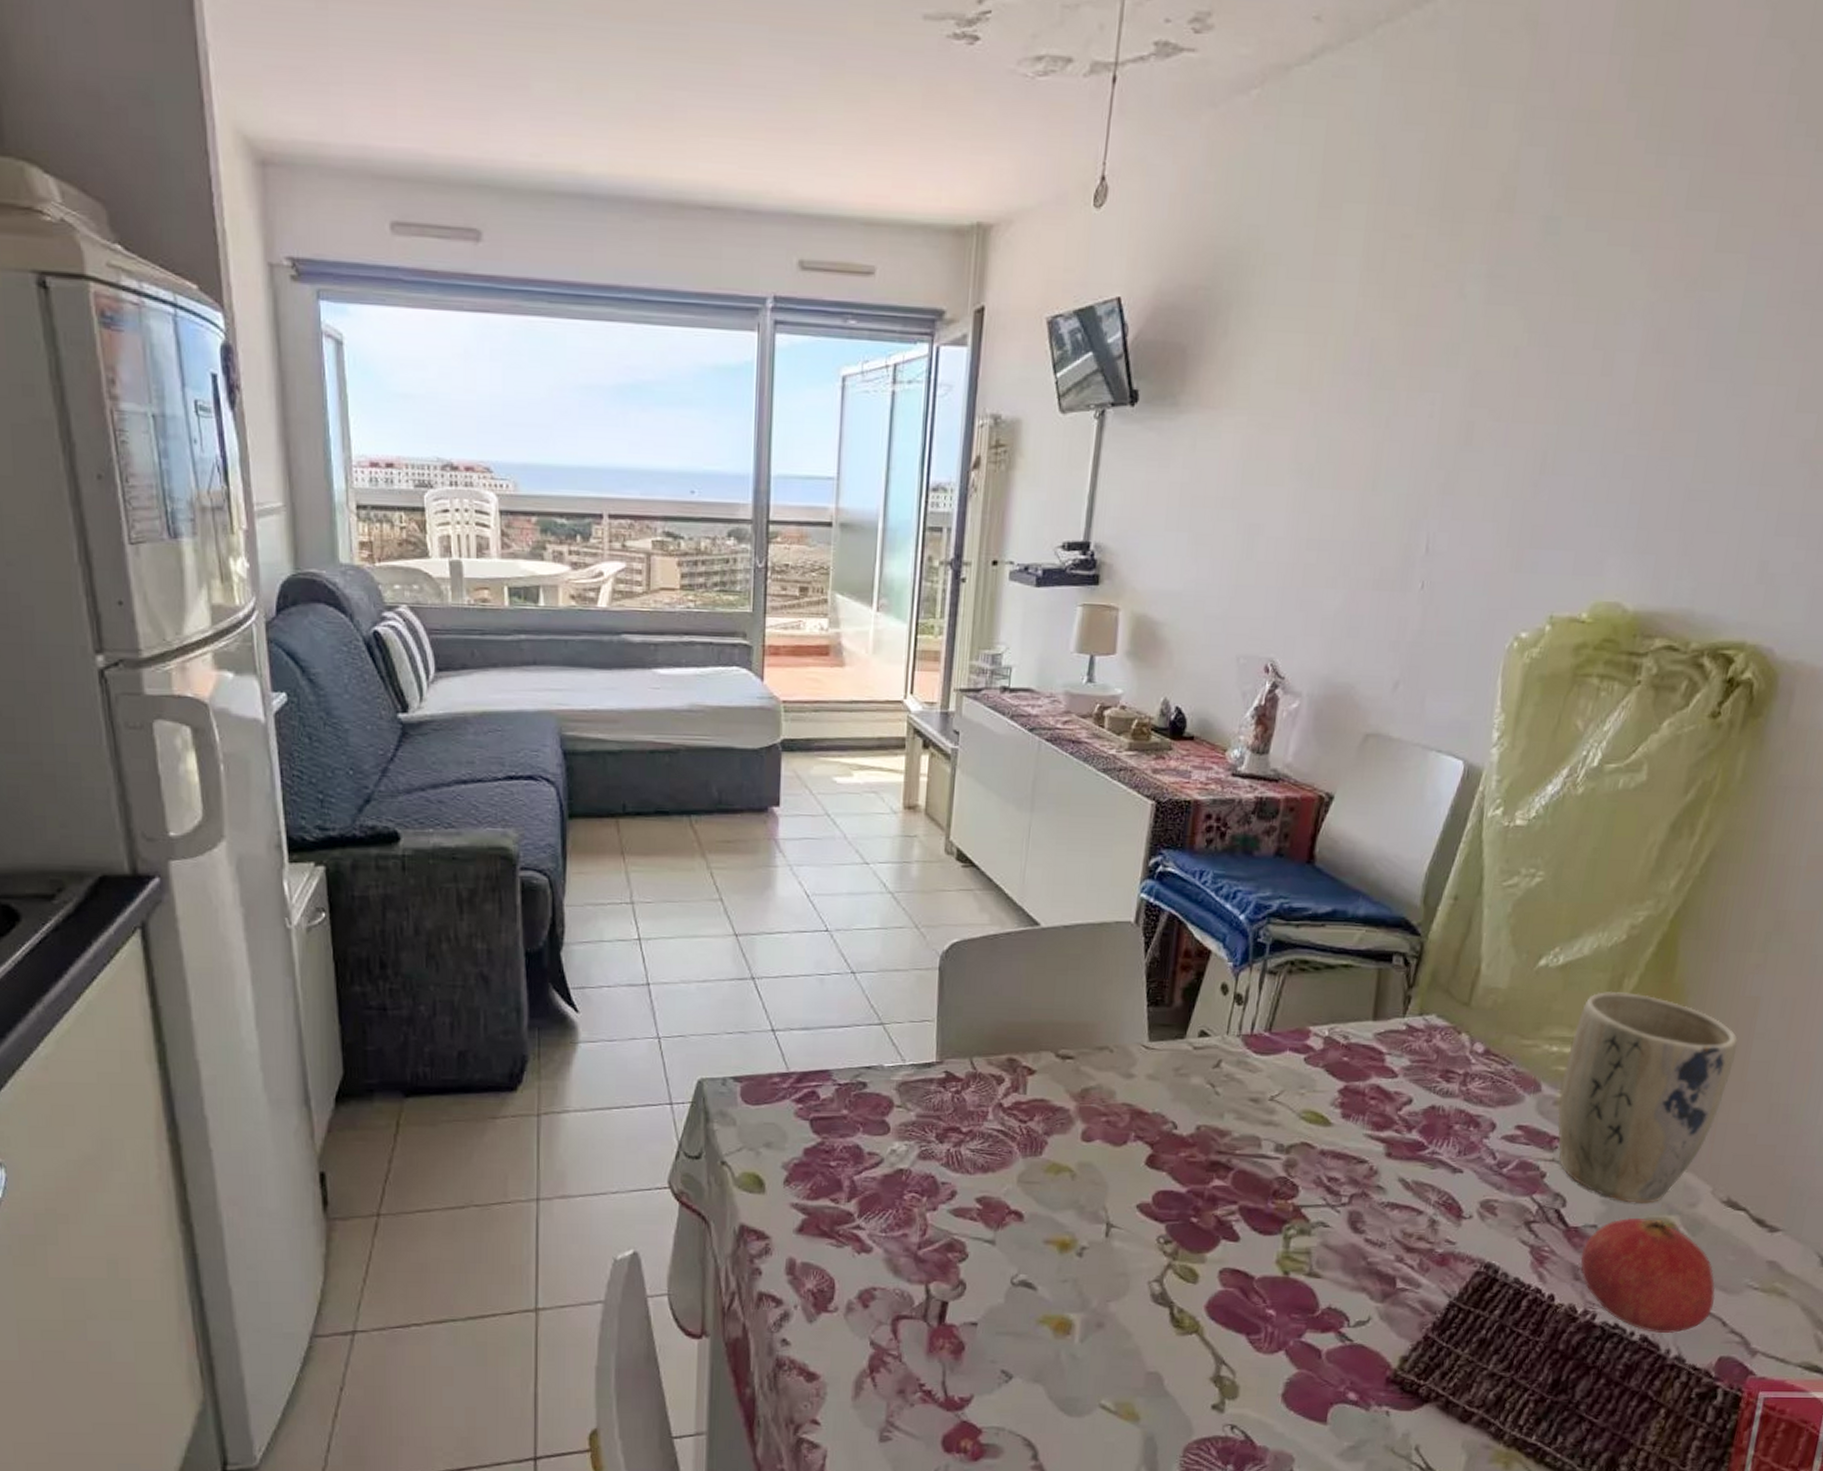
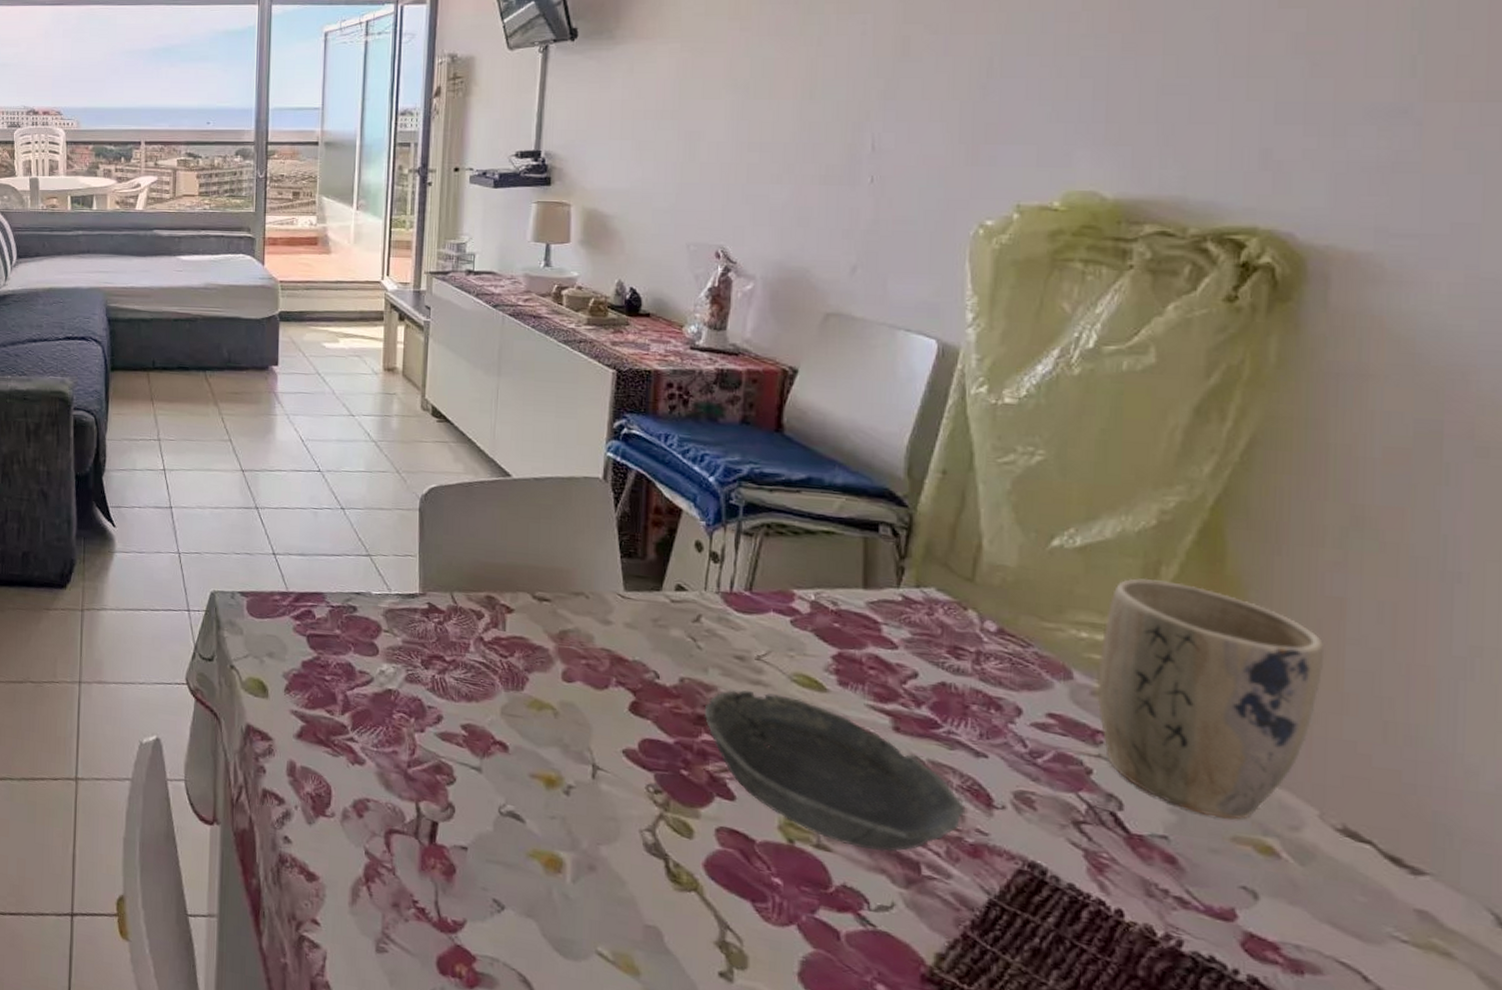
bowl: none [1217,1131,1438,1272] -> present [705,690,964,852]
fruit: present [1580,1217,1715,1333] -> none [1151,832,1347,980]

